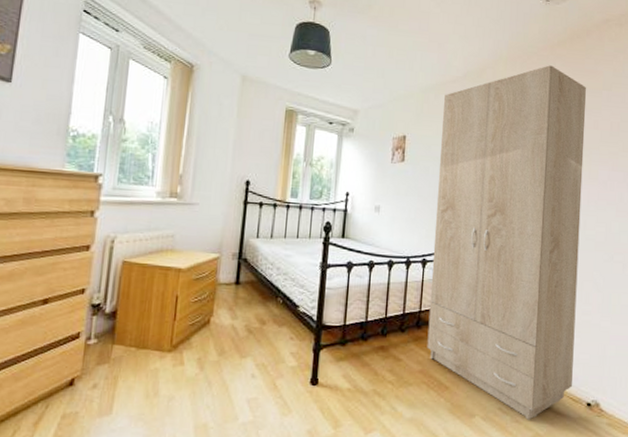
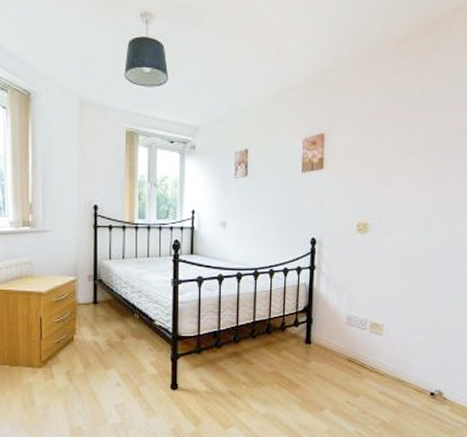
wardrobe: present [427,65,586,420] -> none [277,64,433,410]

